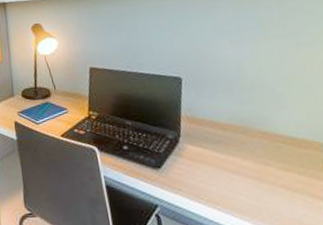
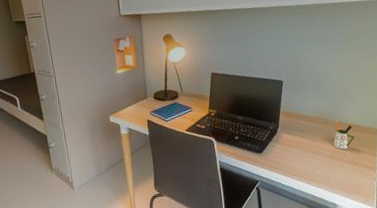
pen holder: none [259,130,291,170] -> present [333,120,355,150]

